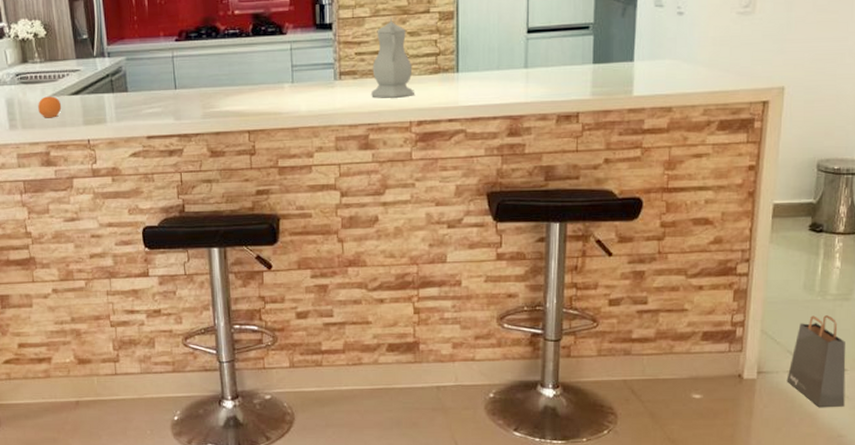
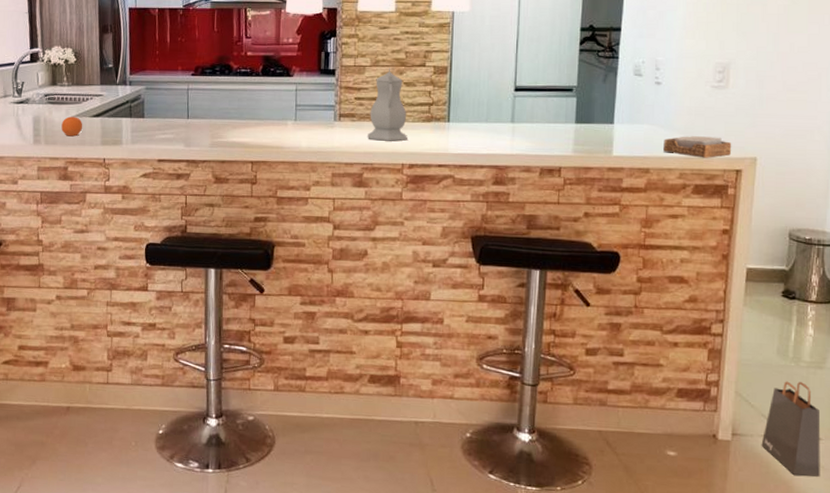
napkin holder: none [687,67,759,92] -> present [663,136,732,158]

